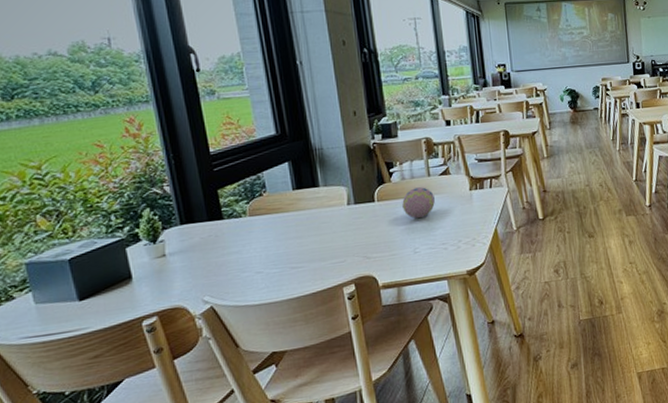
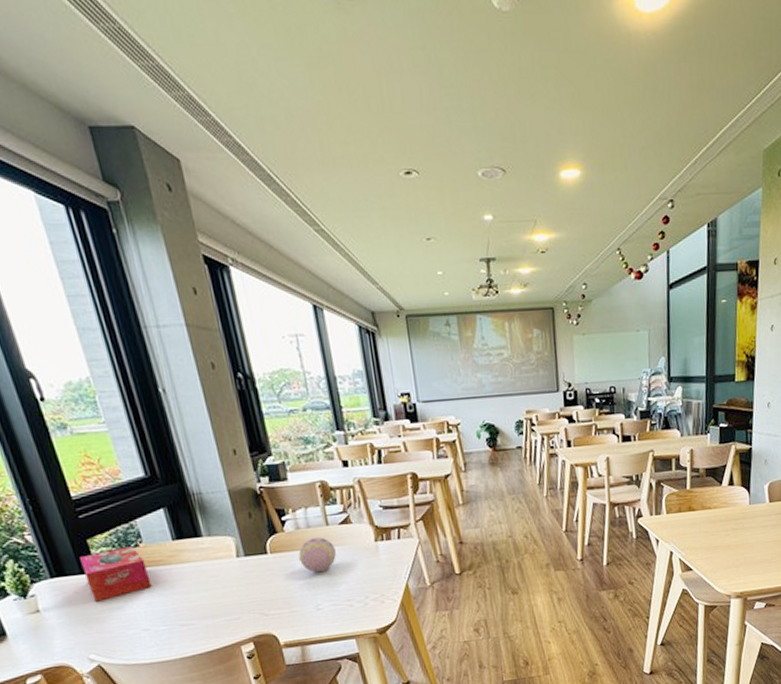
tissue box: none [209,195,269,247] -> present [80,546,152,602]

